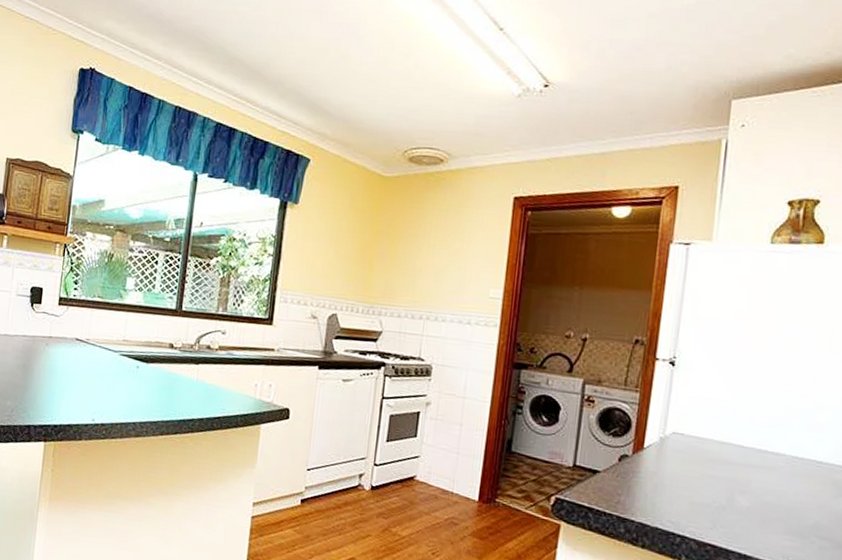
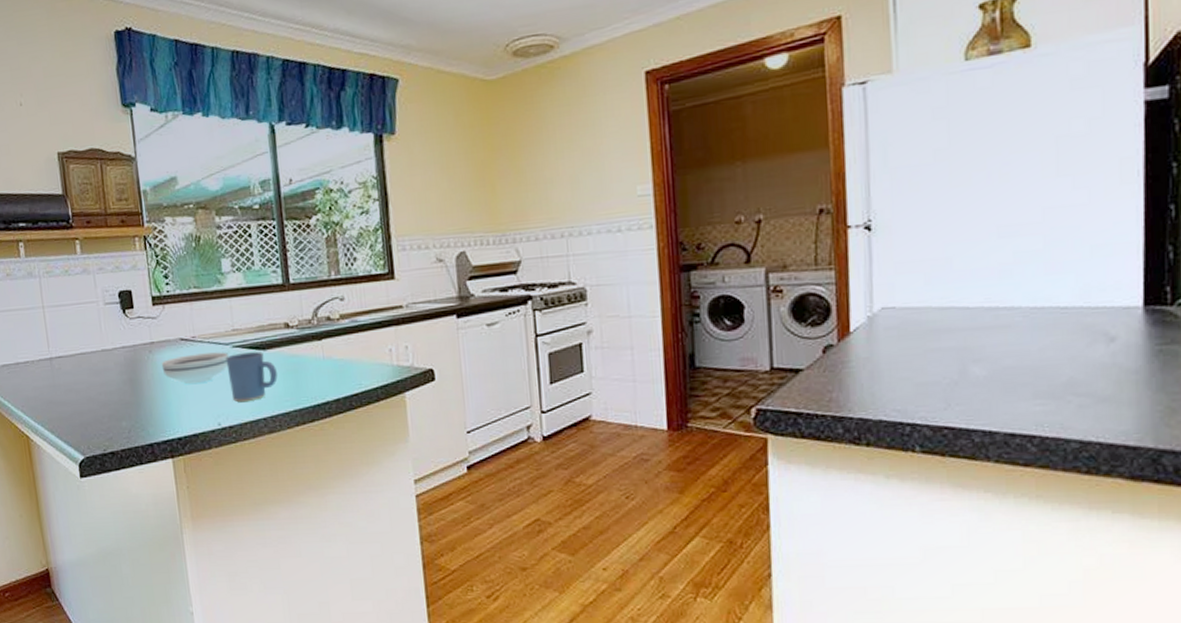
bowl: none [54,353,115,381] -> present [161,352,228,385]
mug: none [110,361,154,405] -> present [225,352,278,402]

